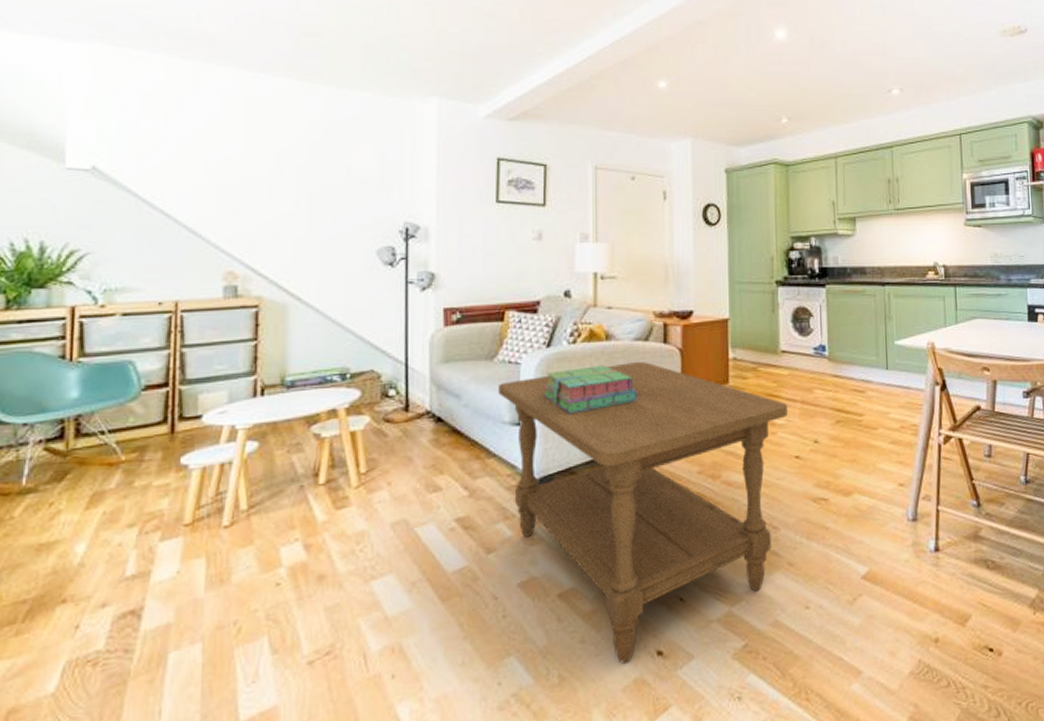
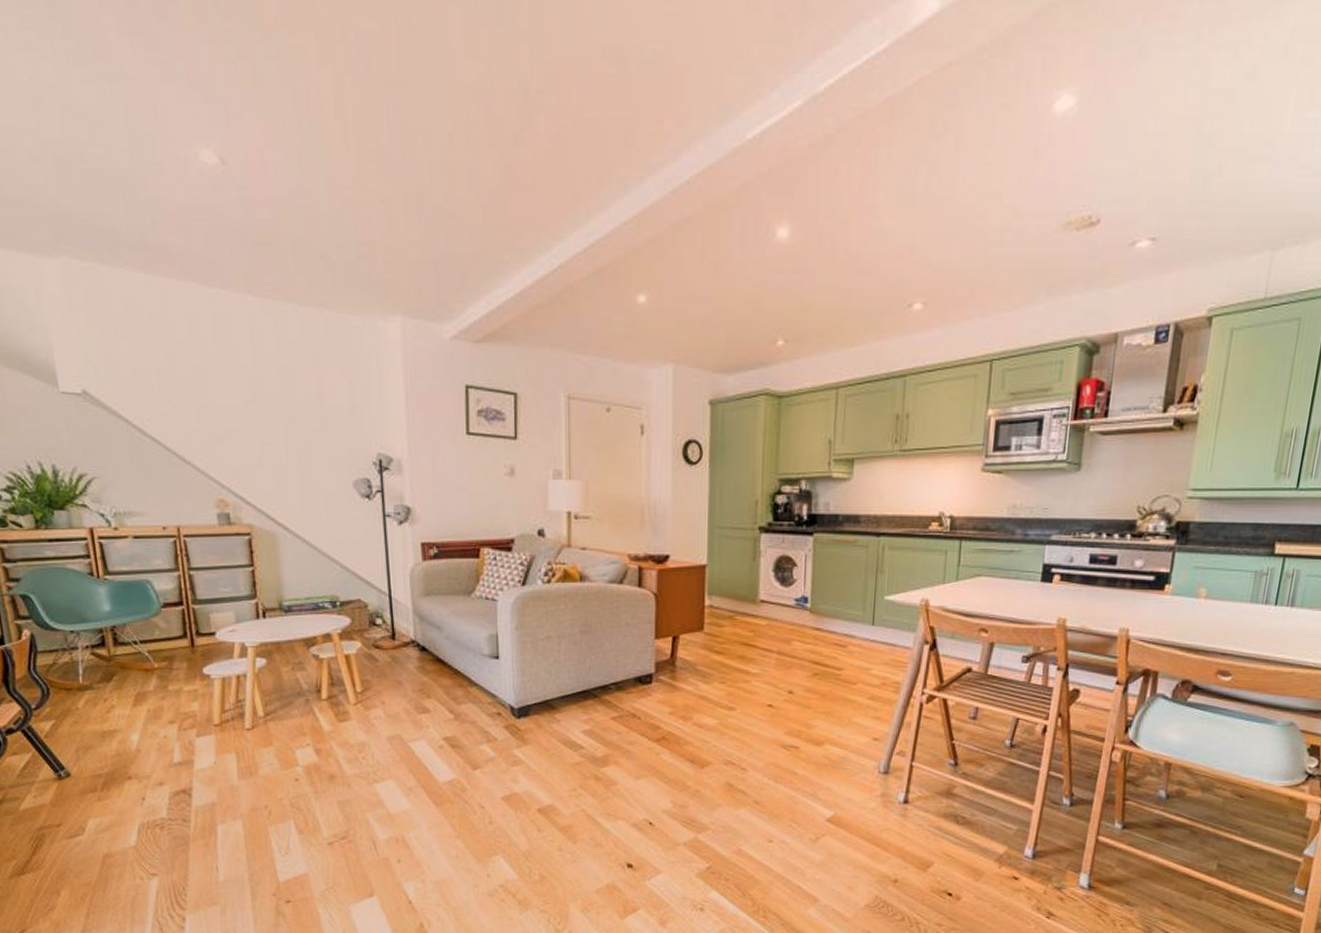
coffee table: present [499,362,787,664] -> none [477,605,763,871]
stack of books: present [543,365,637,414] -> none [519,606,611,651]

